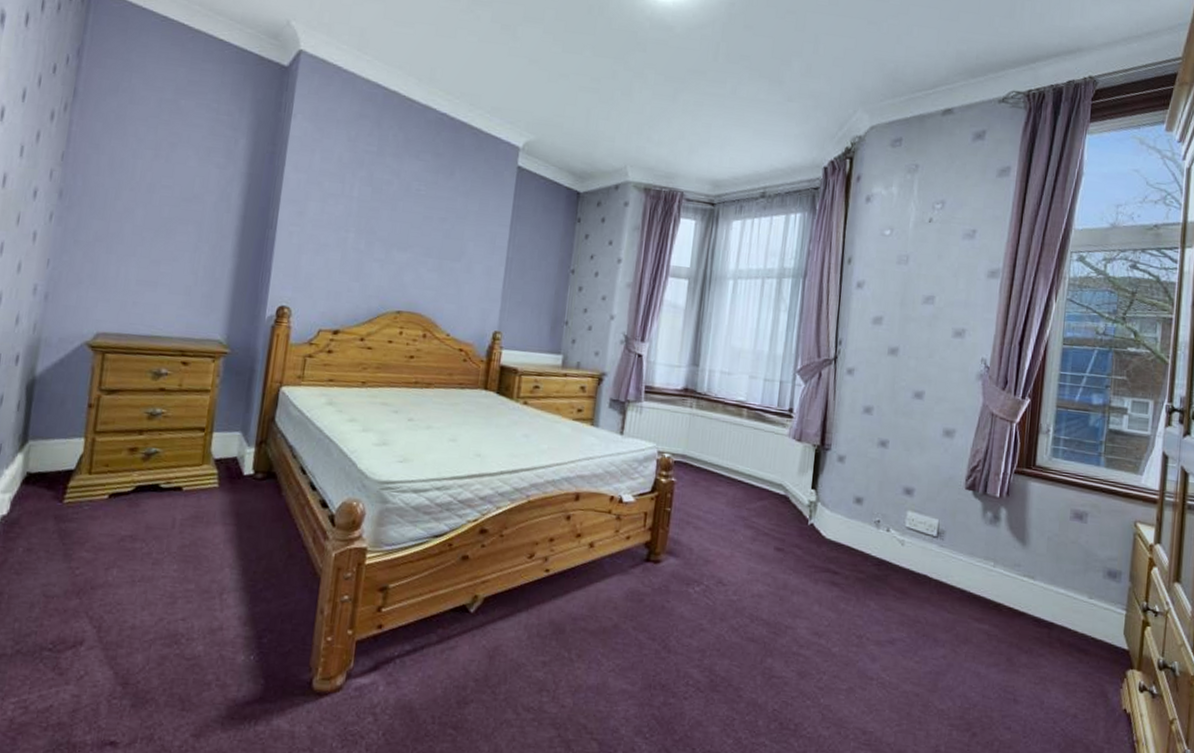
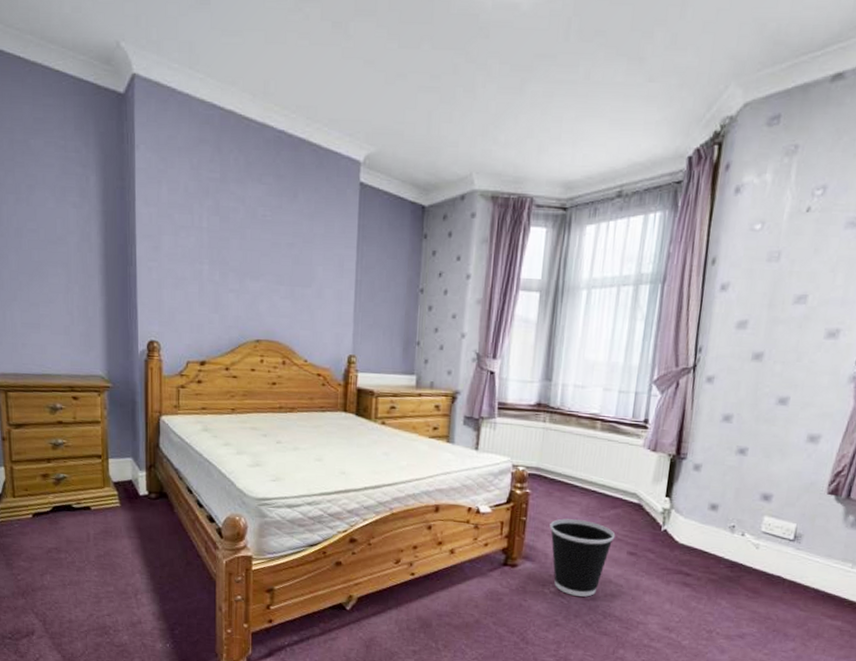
wastebasket: none [695,510,762,598] -> present [549,518,616,597]

